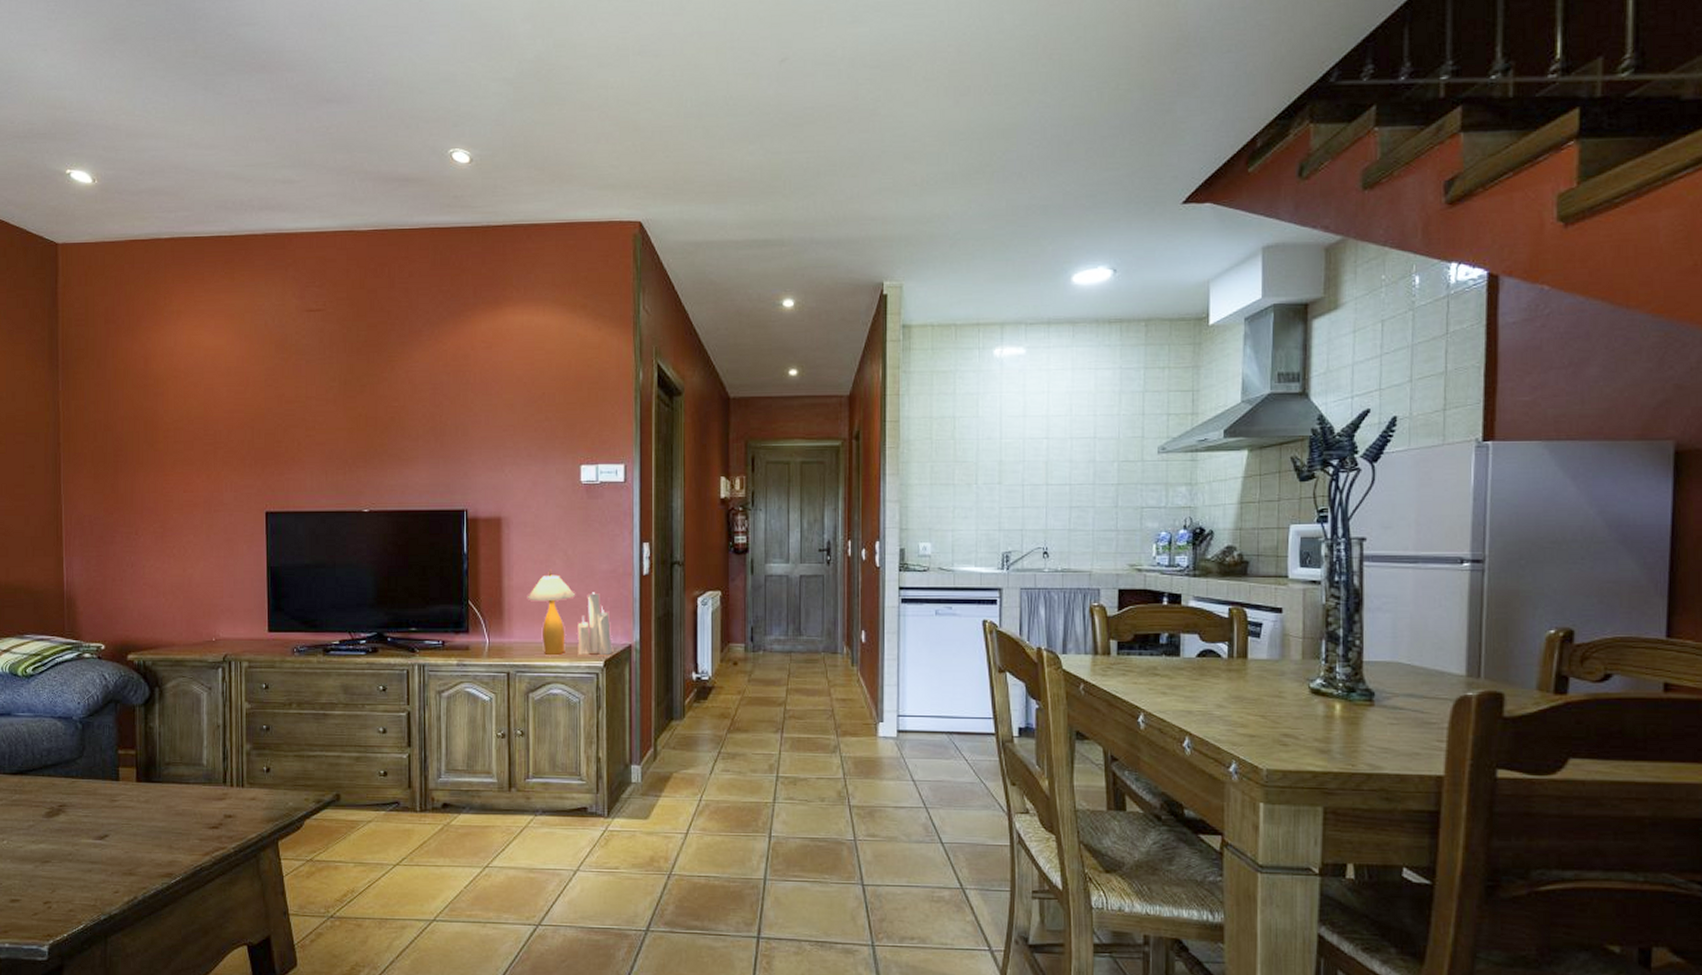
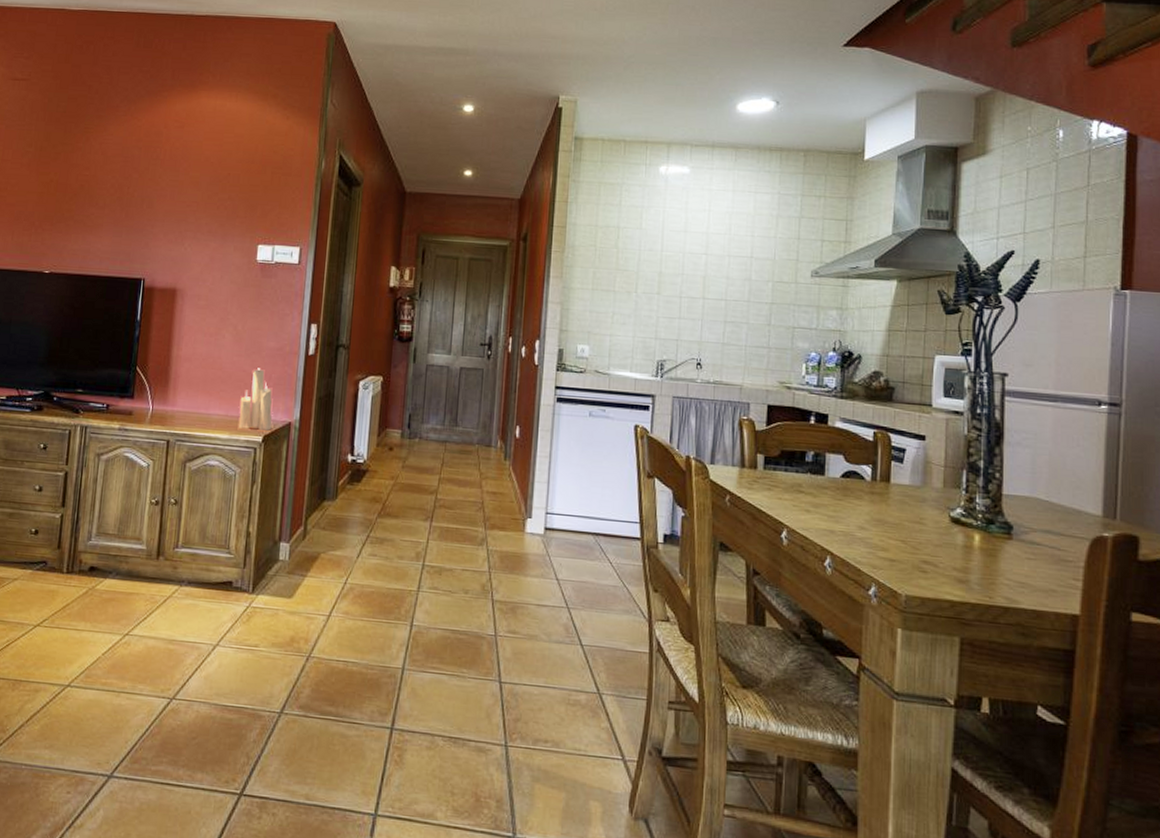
table lamp: present [528,569,576,656] -> none [195,342,242,428]

